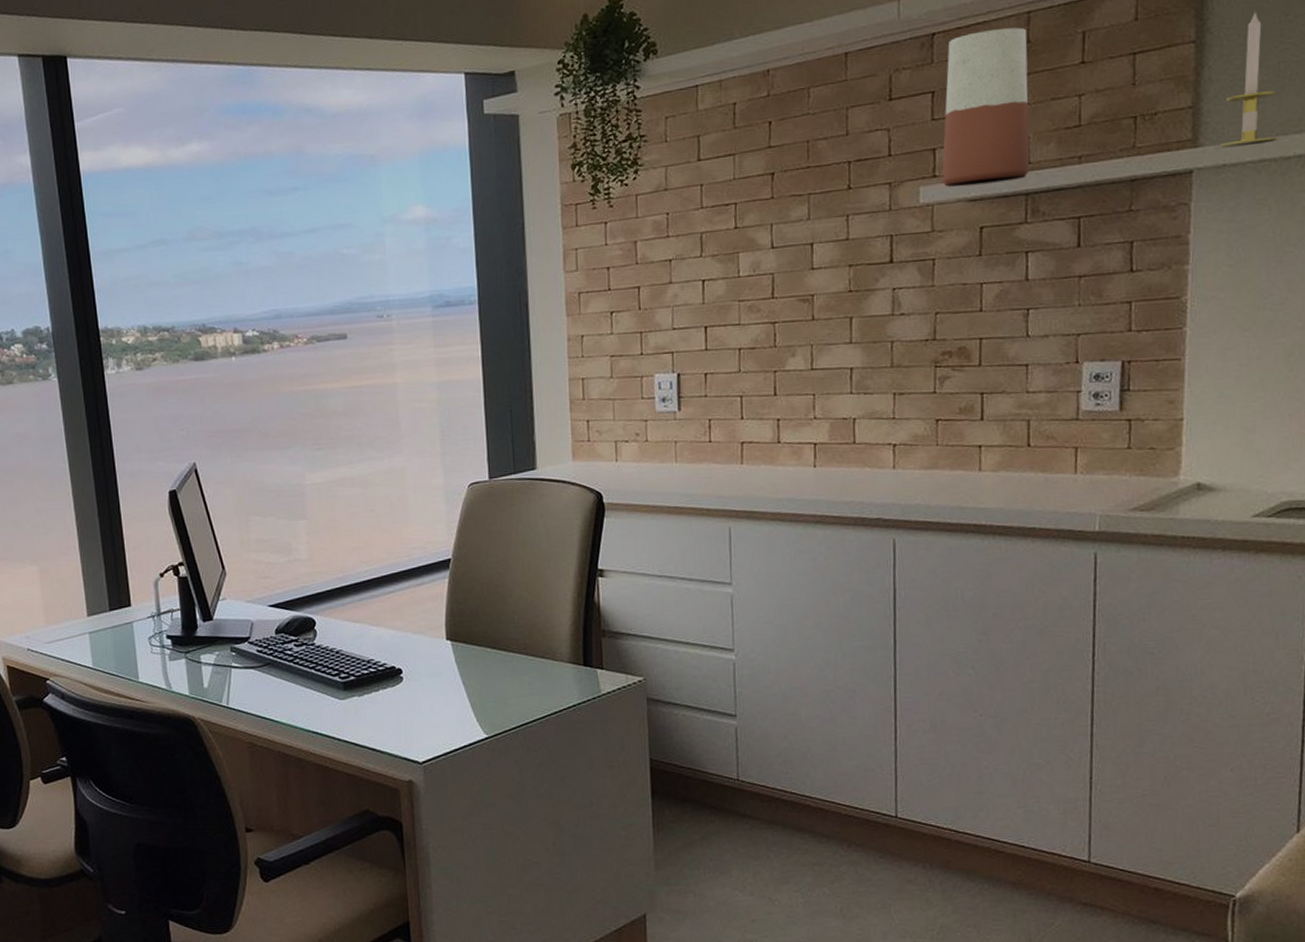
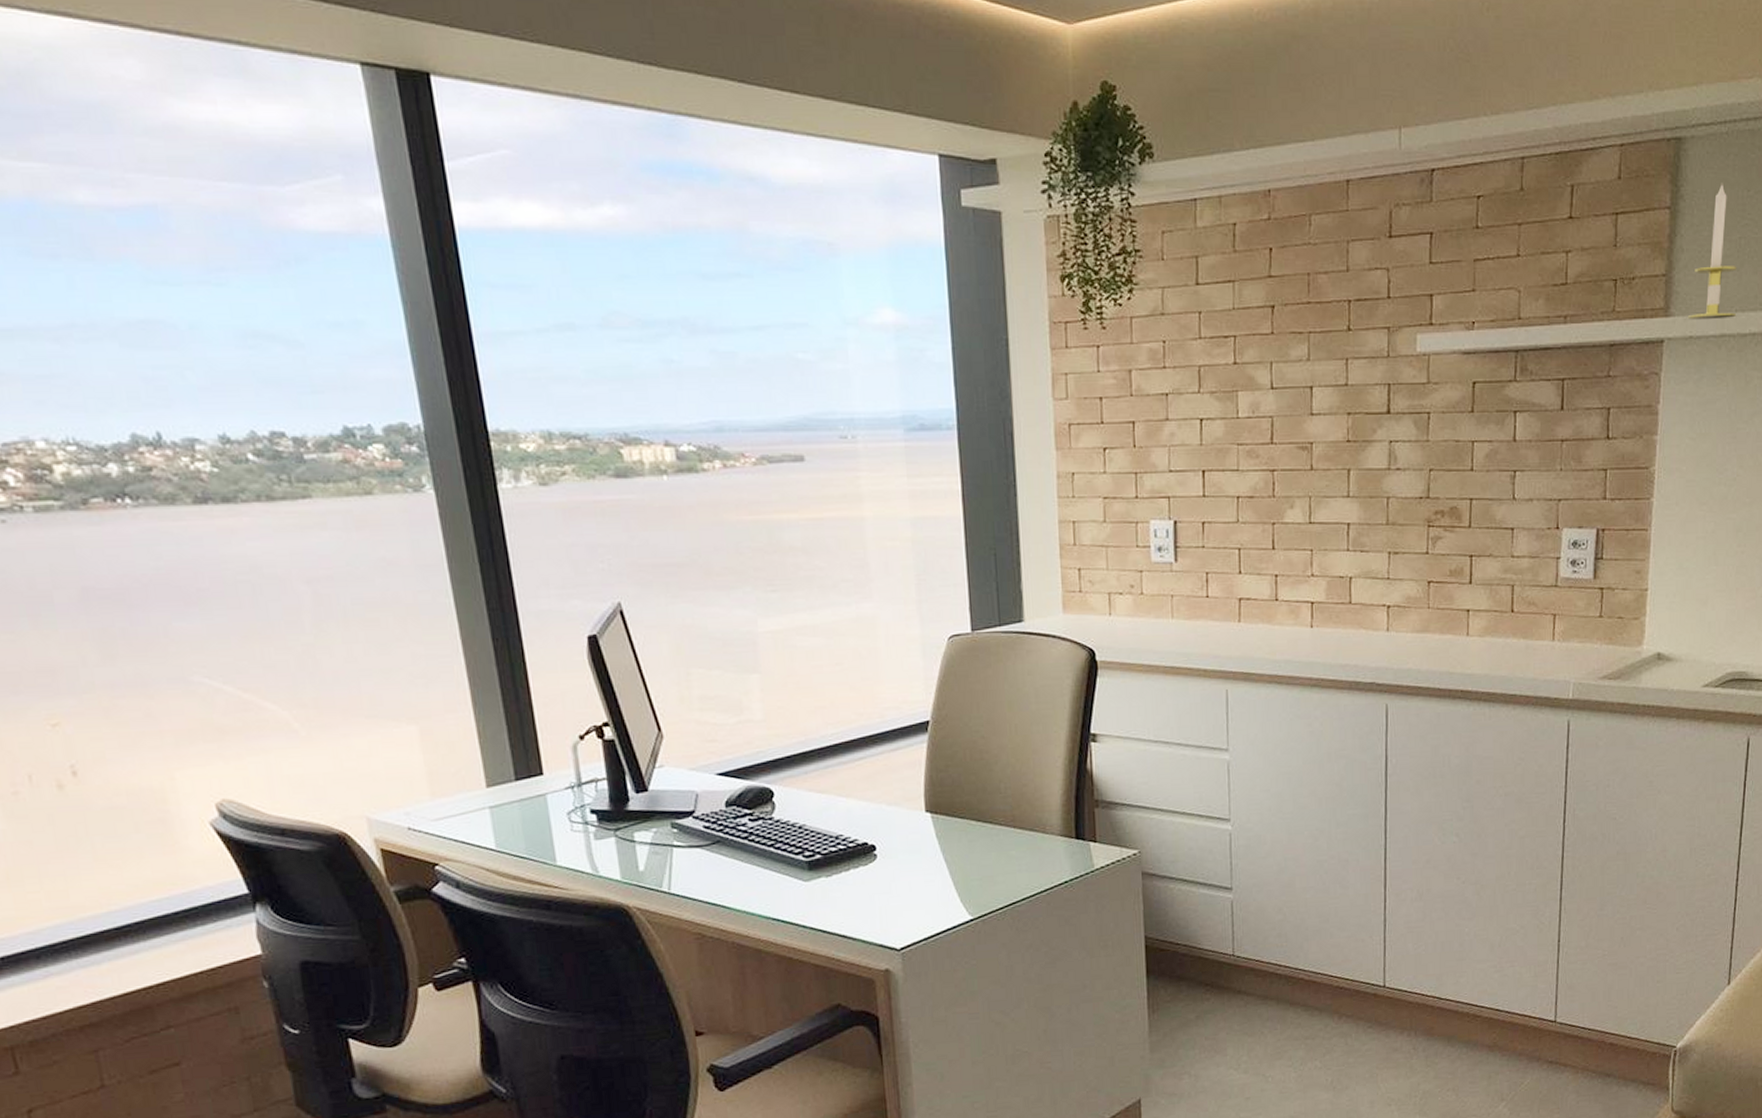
vase: present [942,27,1030,187] -> none [1438,172,1521,337]

